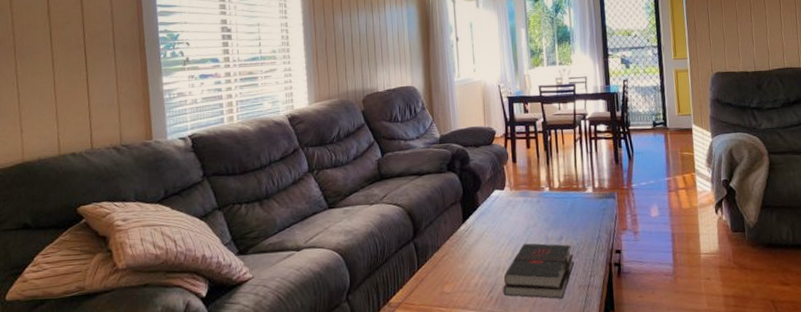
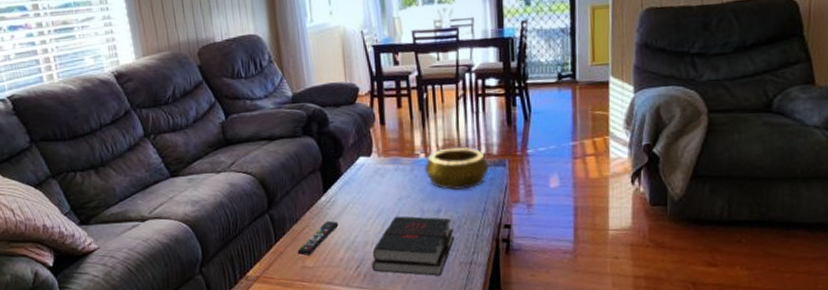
remote control: none [437,248,475,282] -> present [297,221,339,256]
decorative bowl: none [549,181,602,220] -> present [425,146,490,191]

